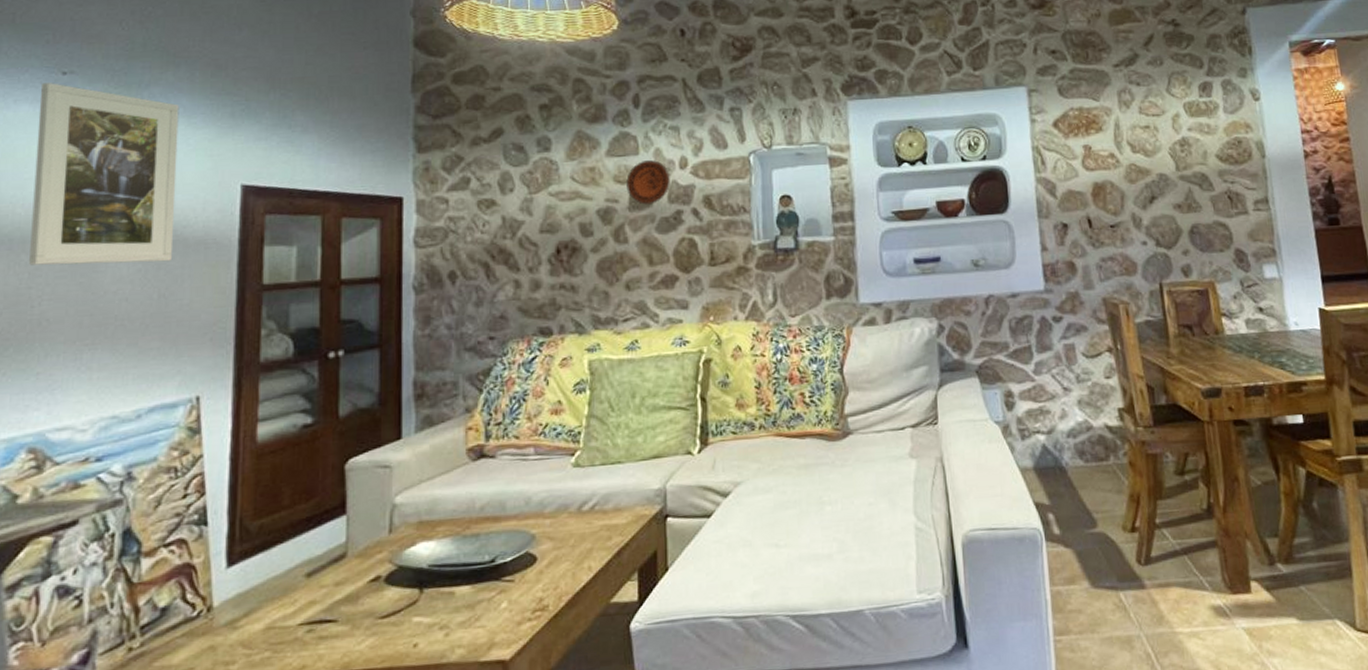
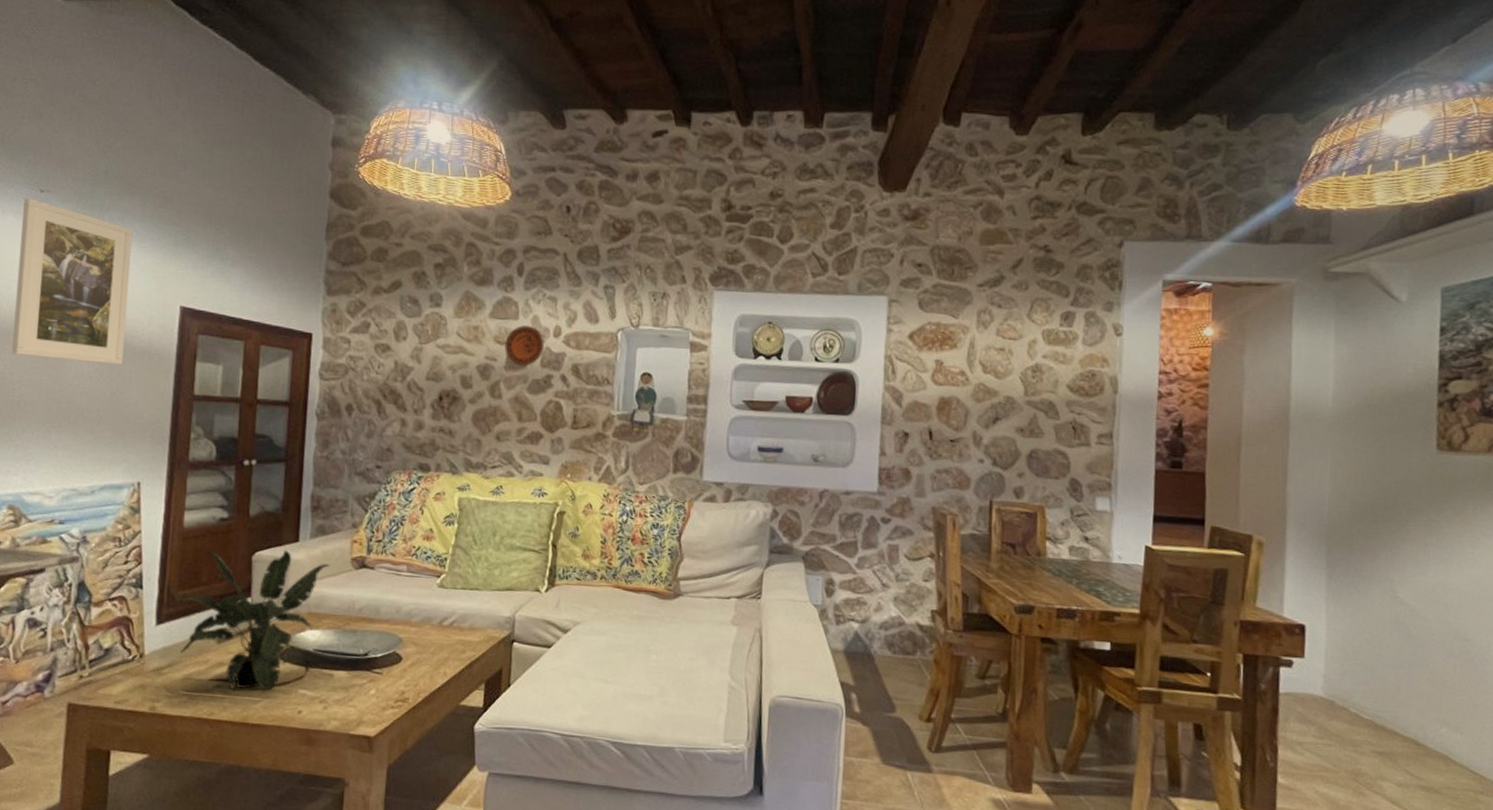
potted plant: none [243,451,443,632] -> present [170,550,331,690]

